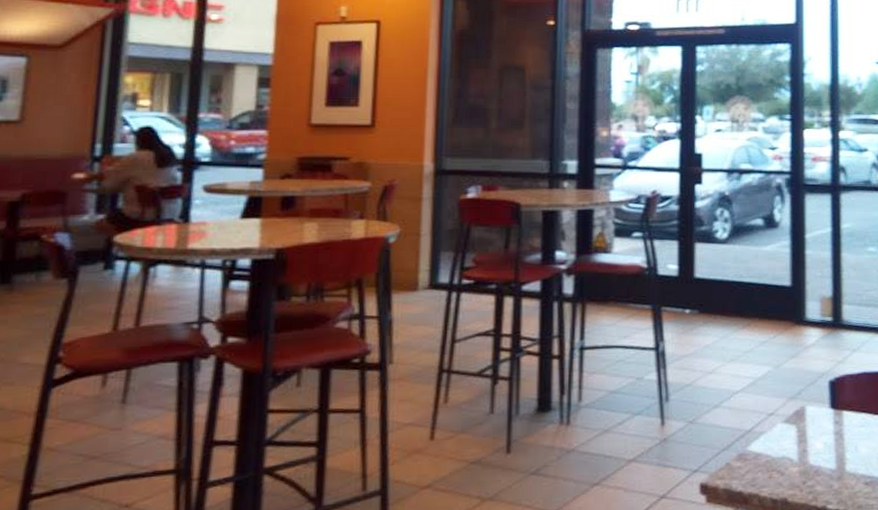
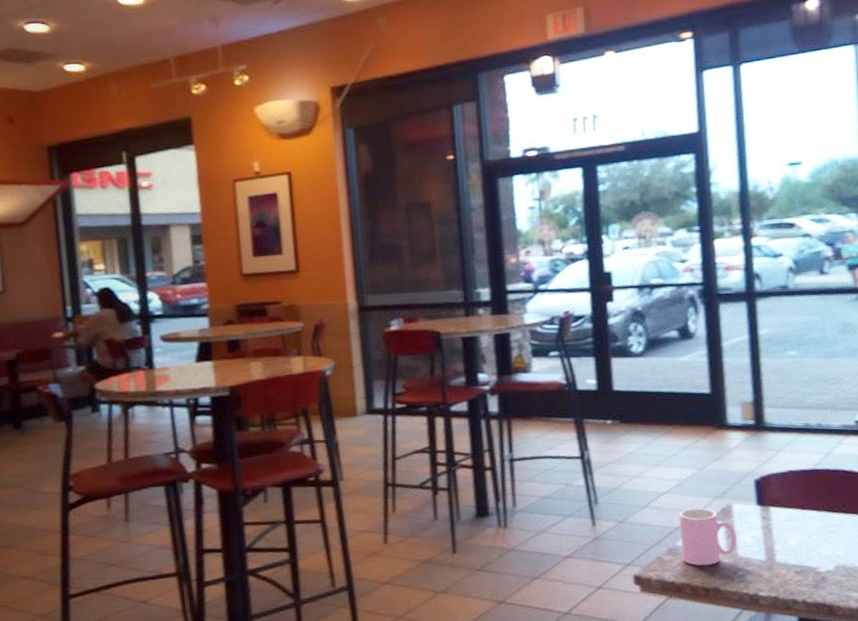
cup: none [751,410,808,474] -> present [679,508,737,566]

